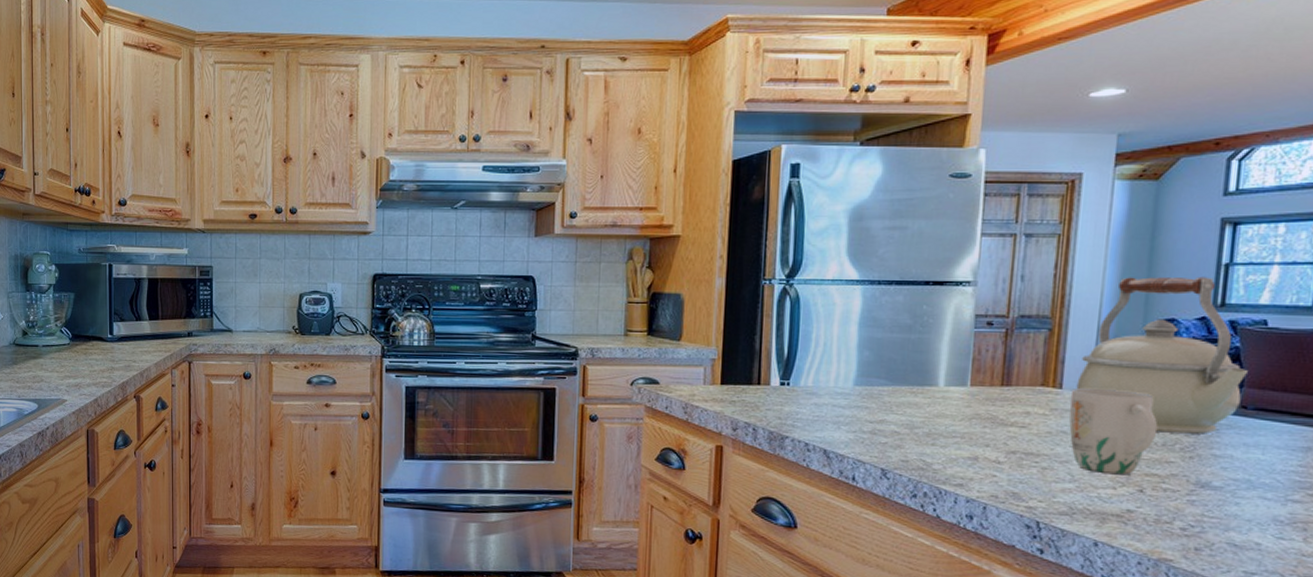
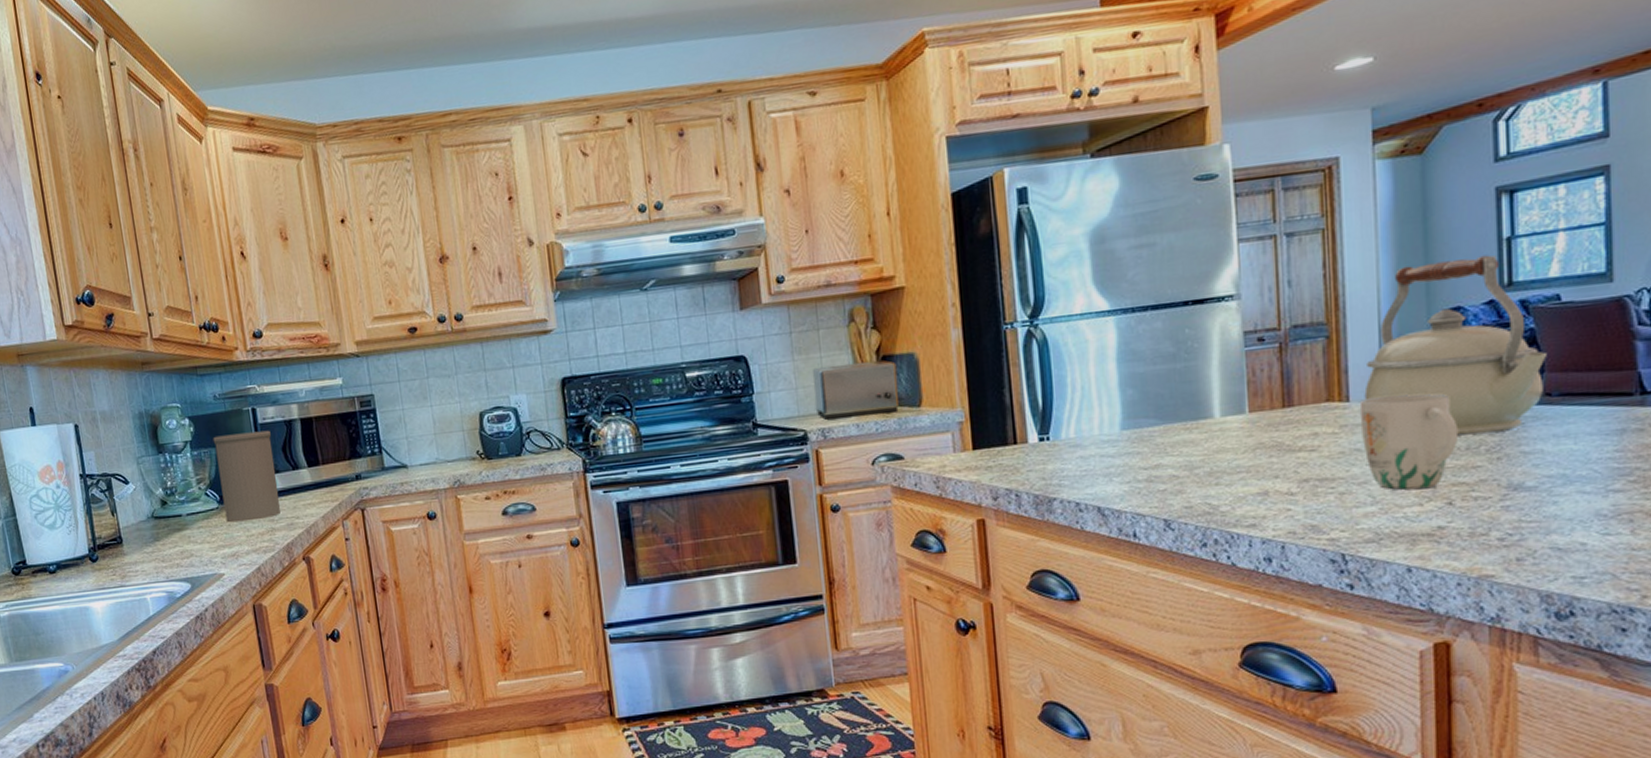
canister: none [73,283,122,359] -> present [213,430,280,523]
toaster: none [588,294,664,344] -> present [812,359,900,421]

